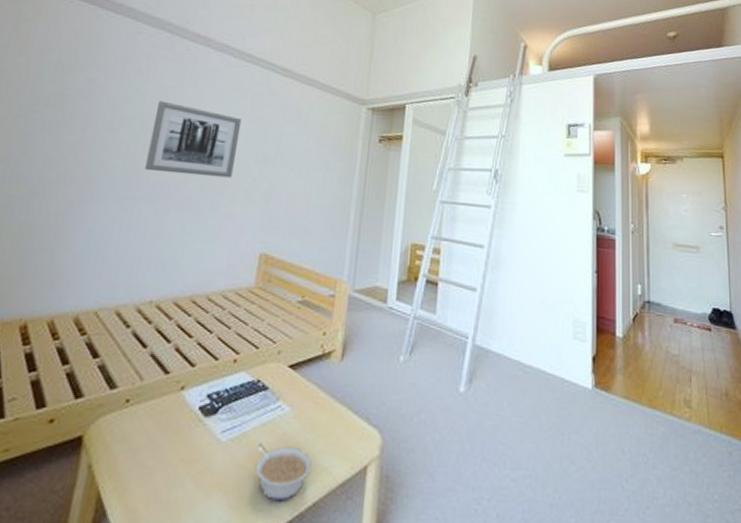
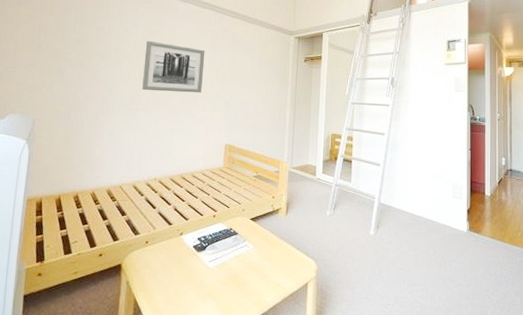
legume: present [255,443,313,502] -> none [233,268,271,305]

